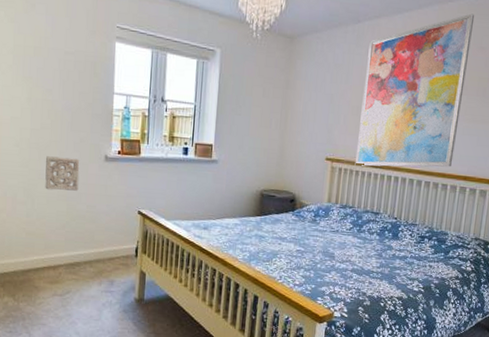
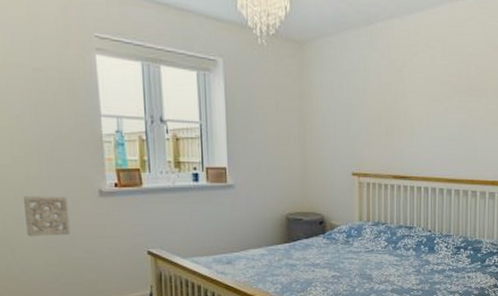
wall art: present [354,13,475,167] -> none [382,12,485,179]

